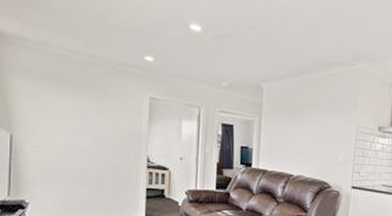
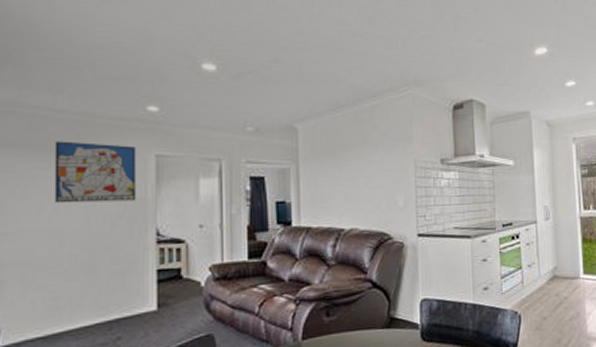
wall art: none [72,77,135,133] -> present [54,141,137,204]

